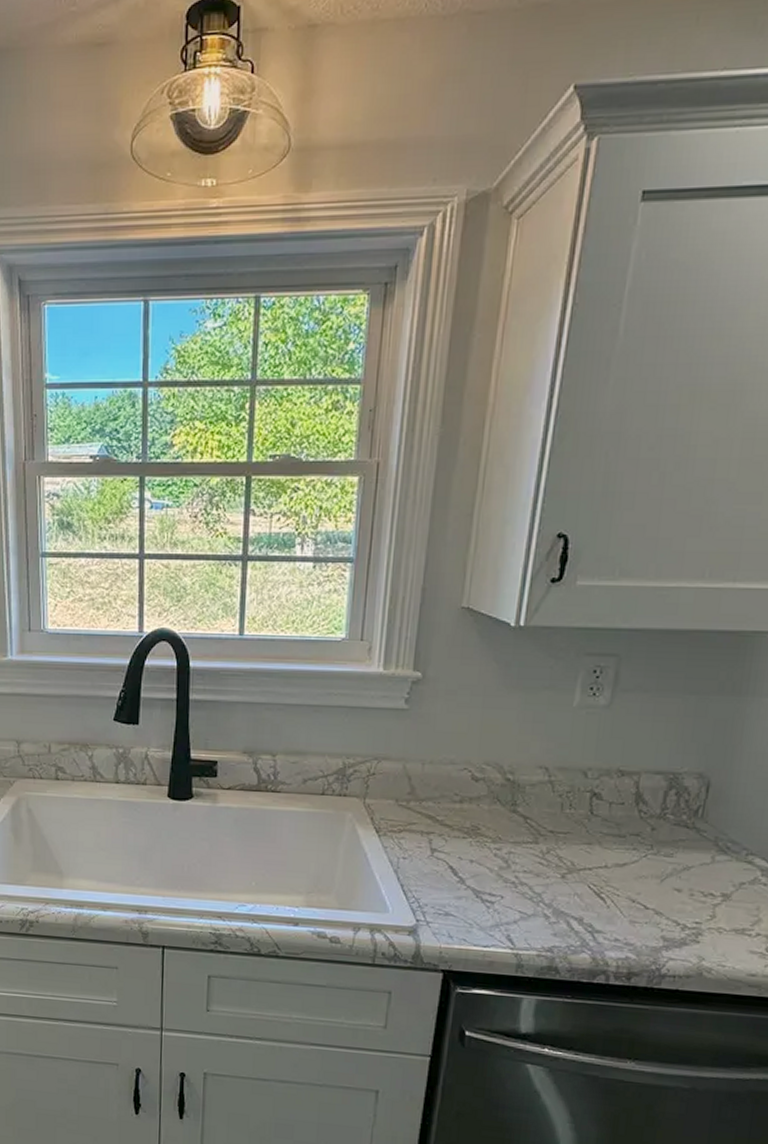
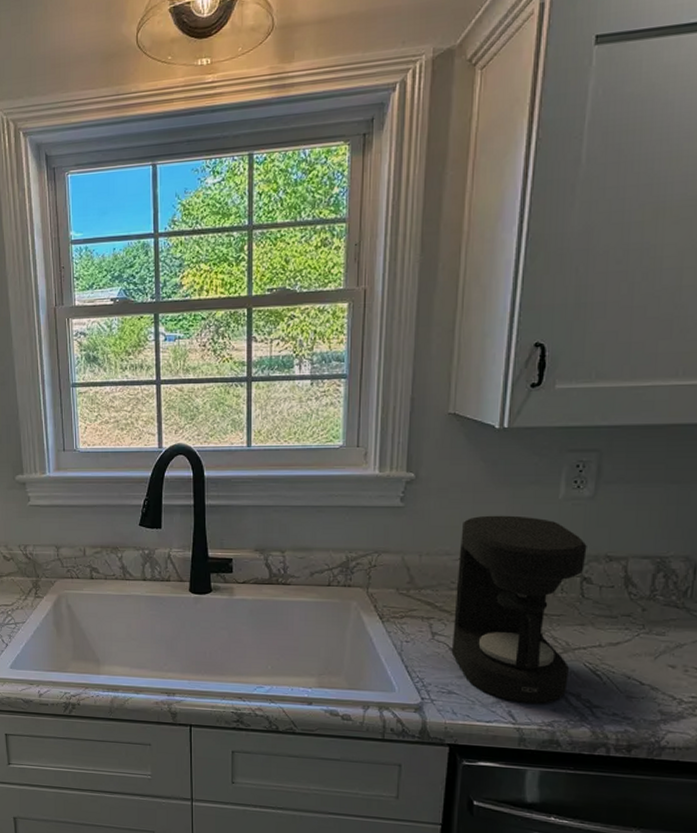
coffee maker: none [450,722,599,928] -> present [451,515,587,705]

